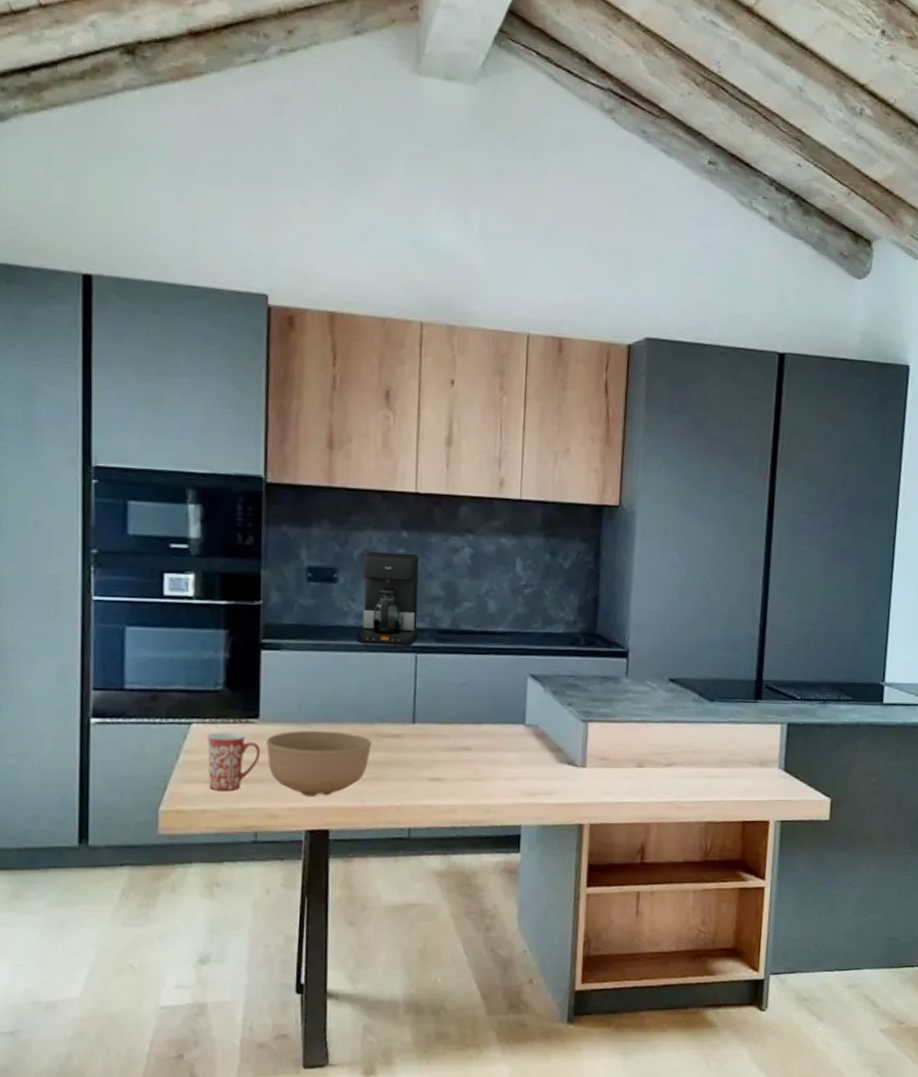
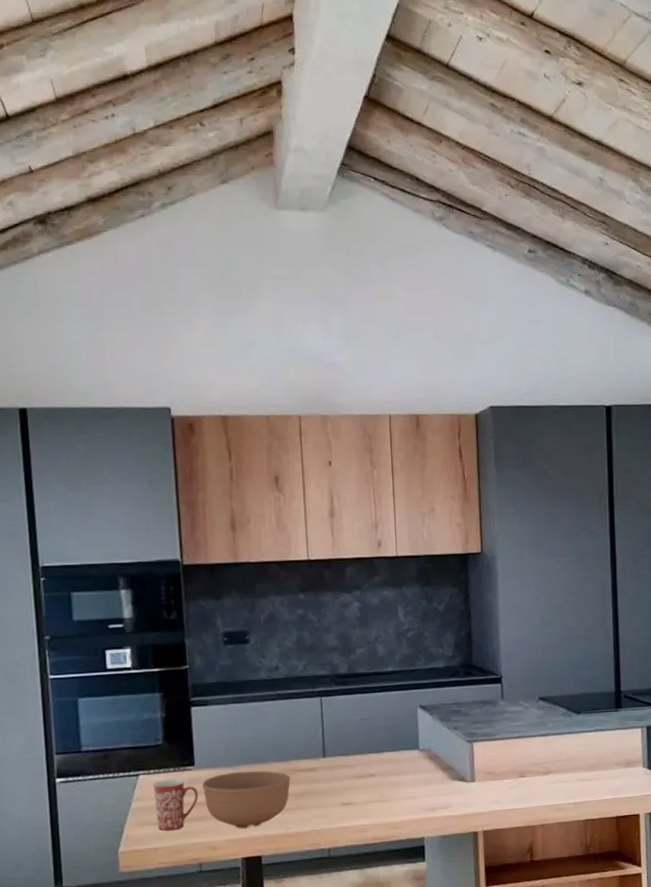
coffee maker: present [357,551,419,646] -> none [269,612,321,694]

